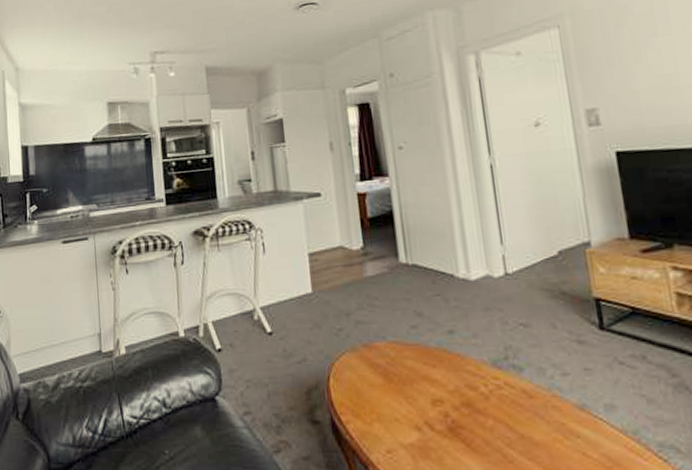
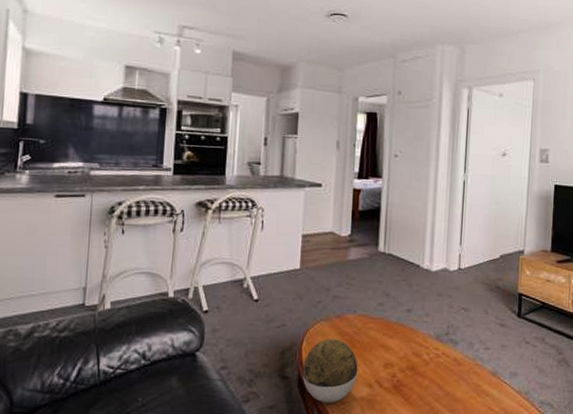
decorative ball: none [334,373,401,452] -> present [302,339,358,403]

